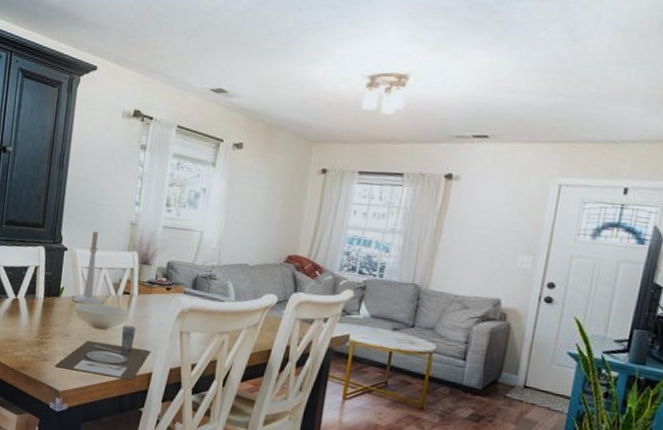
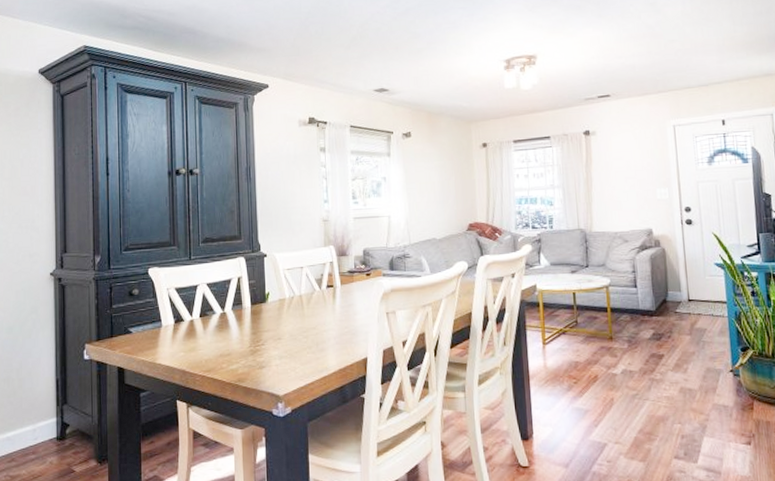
place setting: present [55,325,151,381] -> none [272,317,363,373]
candlestick: present [71,231,104,305] -> none [278,233,310,305]
bowl: present [74,302,129,331] -> none [282,300,335,327]

